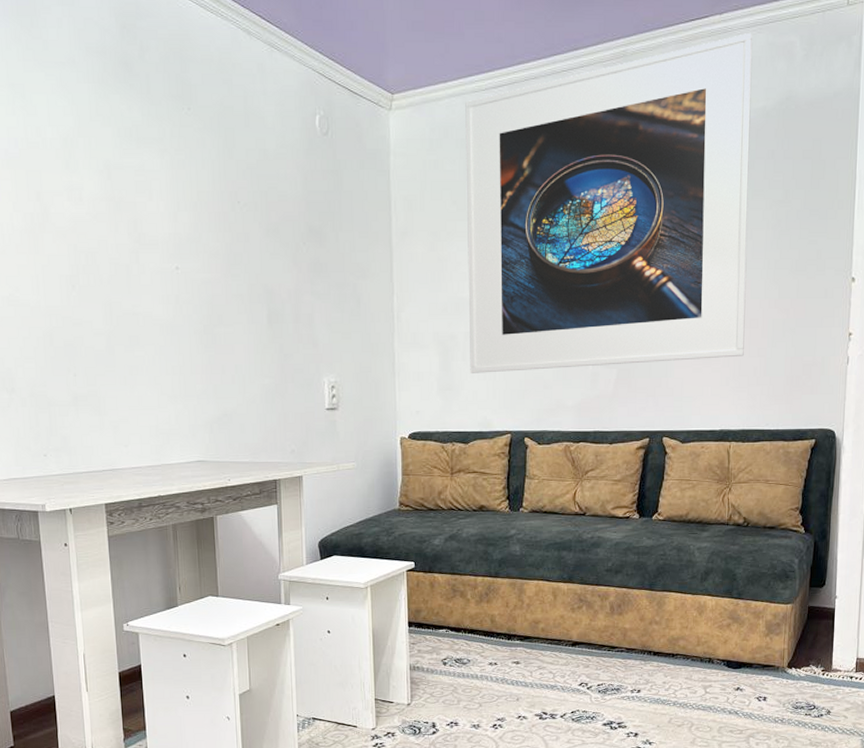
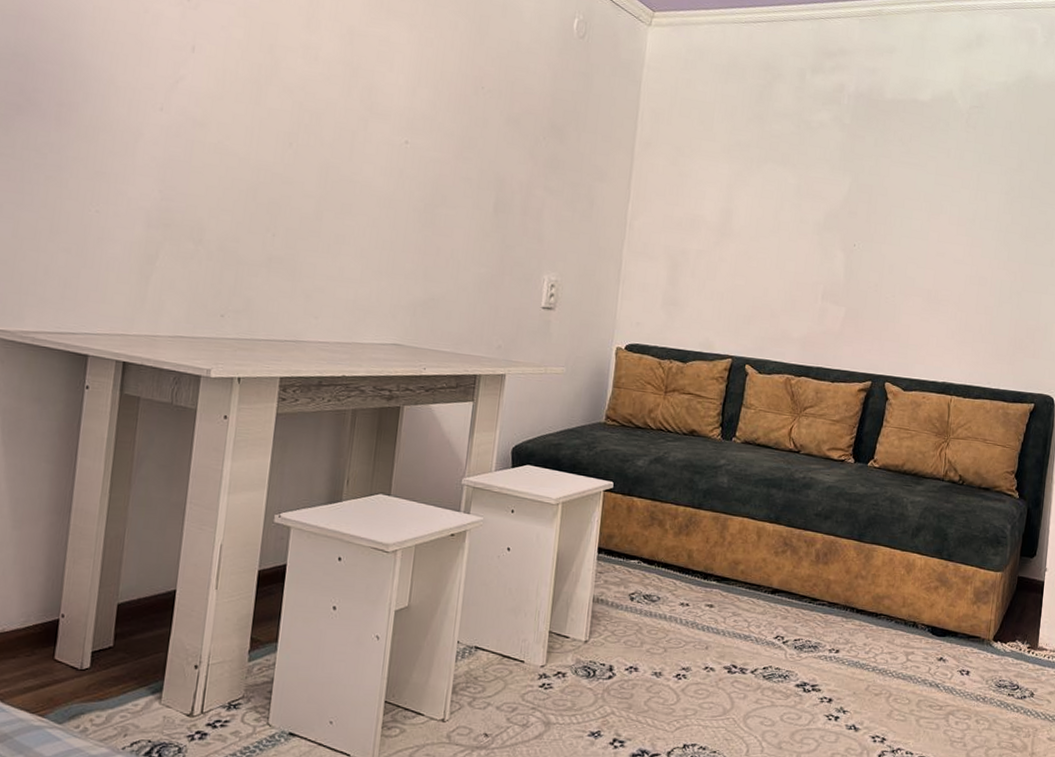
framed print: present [465,32,753,373] -> none [697,13,1000,312]

